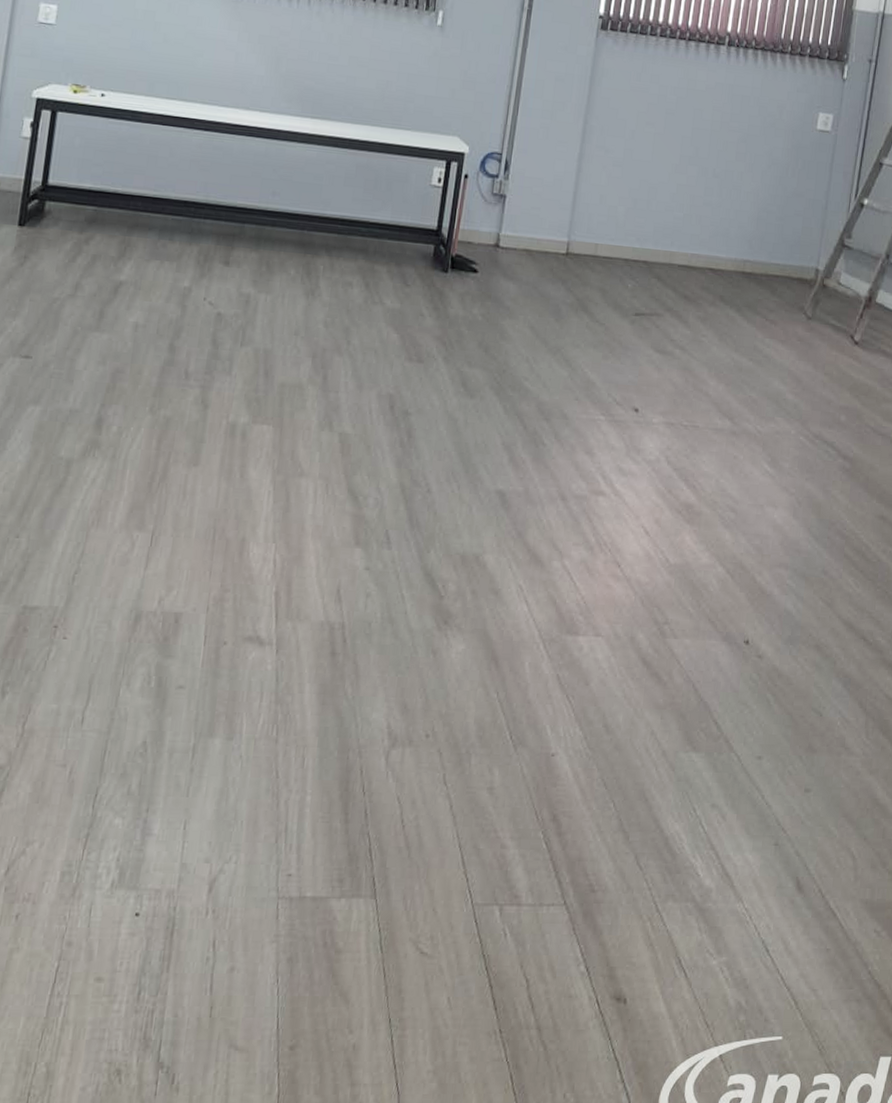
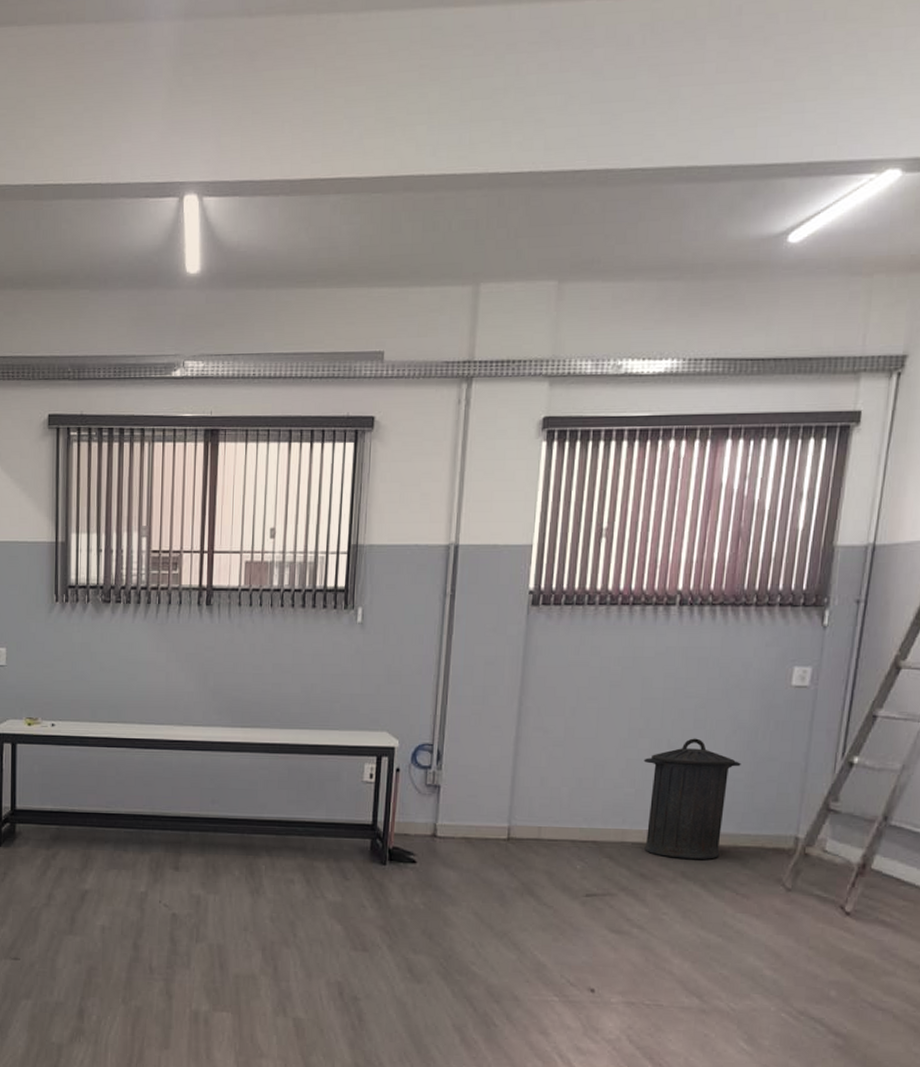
trash can: none [689,169,774,286] -> present [643,738,741,859]

